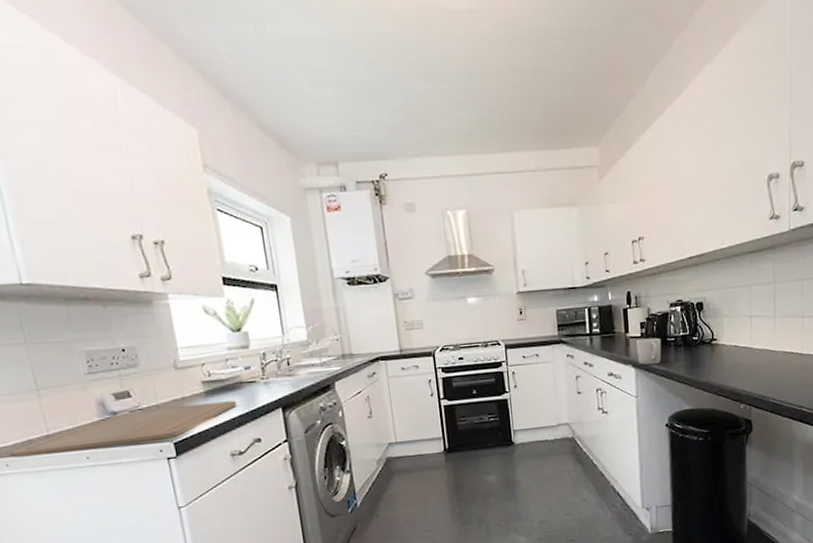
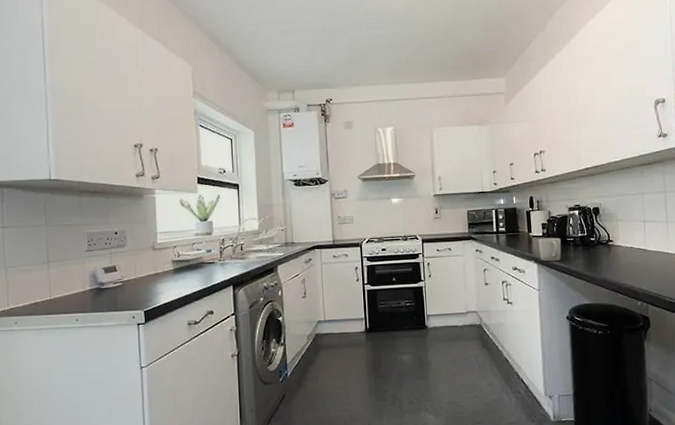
chopping board: present [12,401,238,458] -> none [21,278,198,317]

